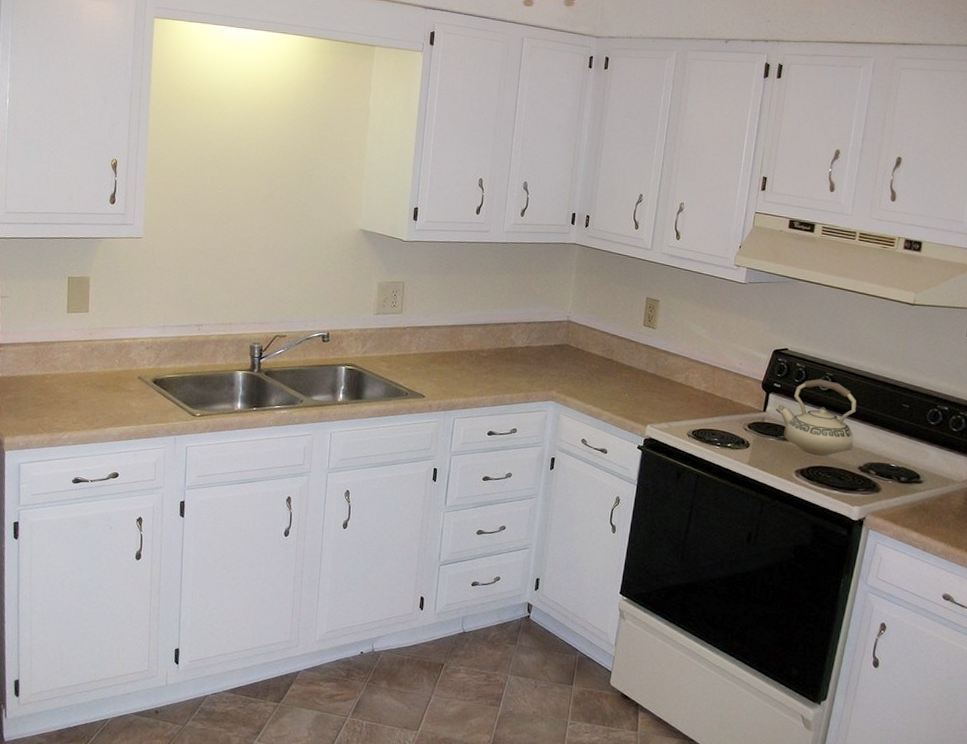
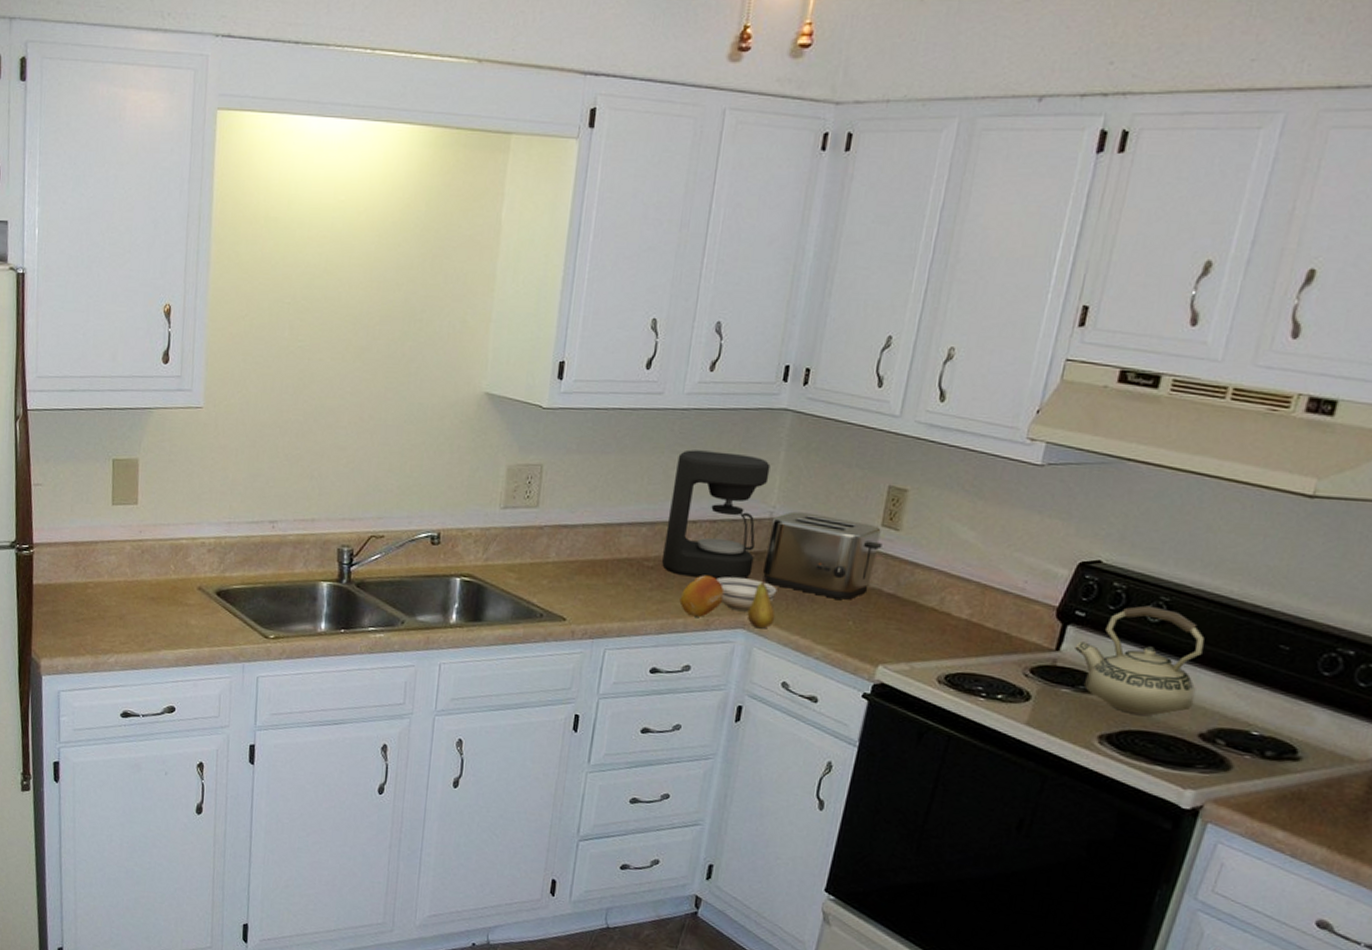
coffee maker: none [493,272,566,365] -> present [662,450,771,580]
fruit: none [507,362,538,393] -> present [679,575,725,617]
bowl: none [532,363,575,389] -> present [716,576,777,612]
fruit: none [555,362,575,401] -> present [747,576,776,629]
toaster: none [564,316,645,379] -> present [762,511,883,601]

